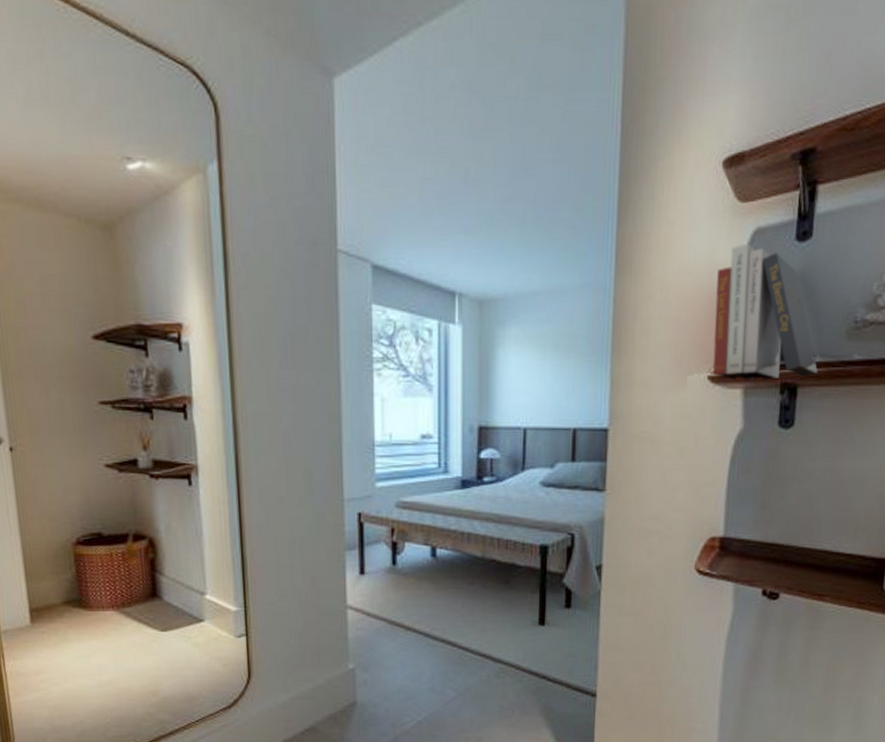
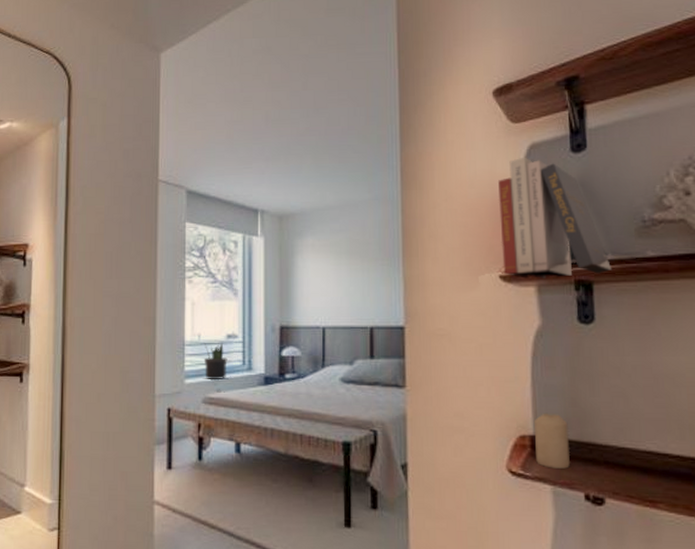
planter: none [396,443,422,484] -> present [204,343,227,381]
candle: none [723,515,756,567] -> present [535,412,570,469]

